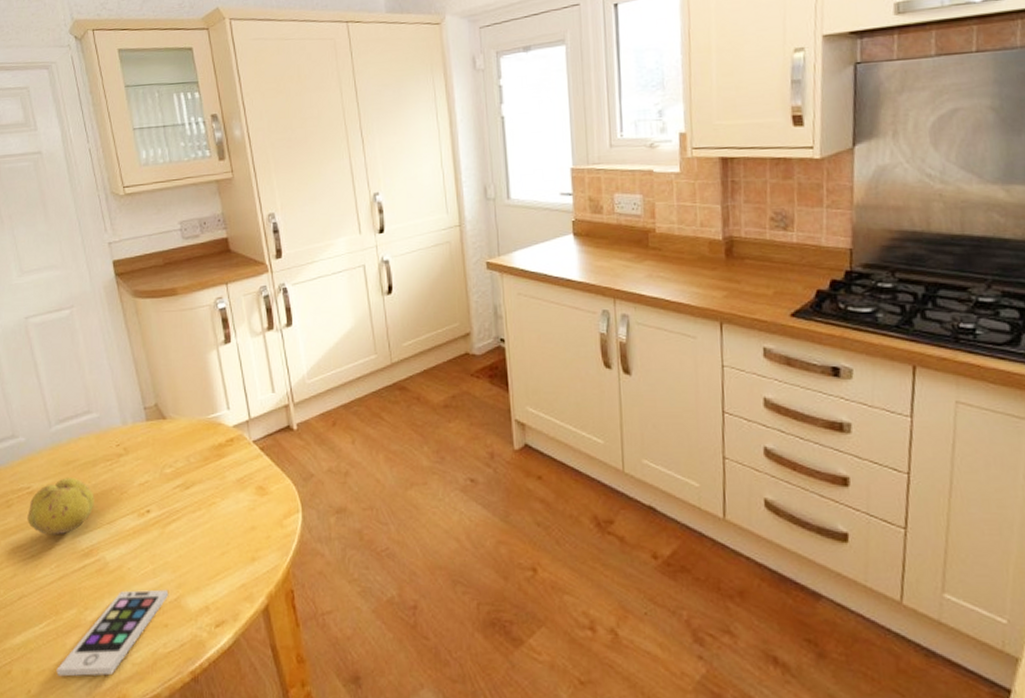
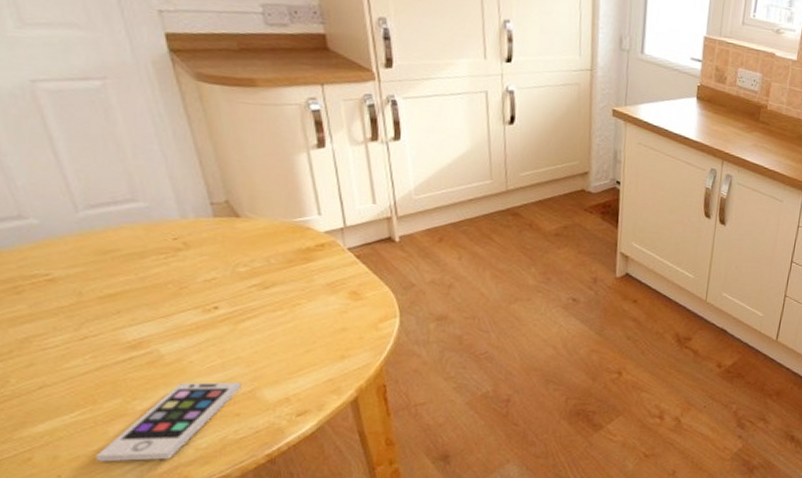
fruit: present [27,478,94,535] -> none [47,267,143,326]

